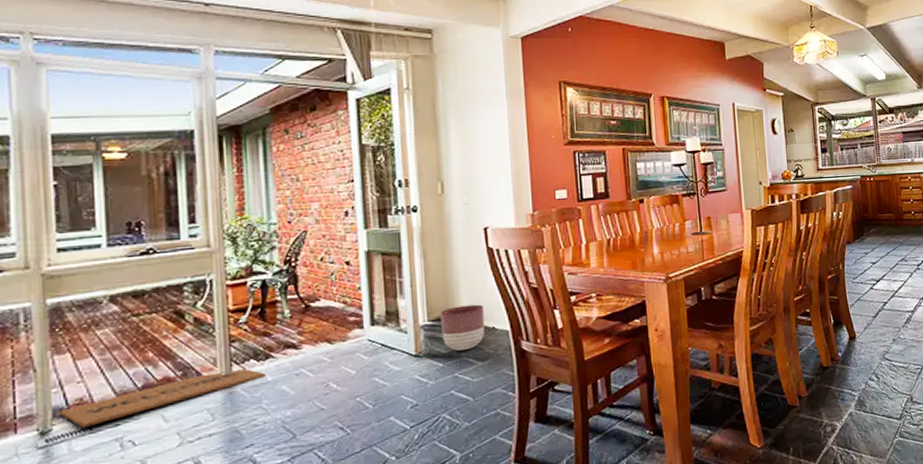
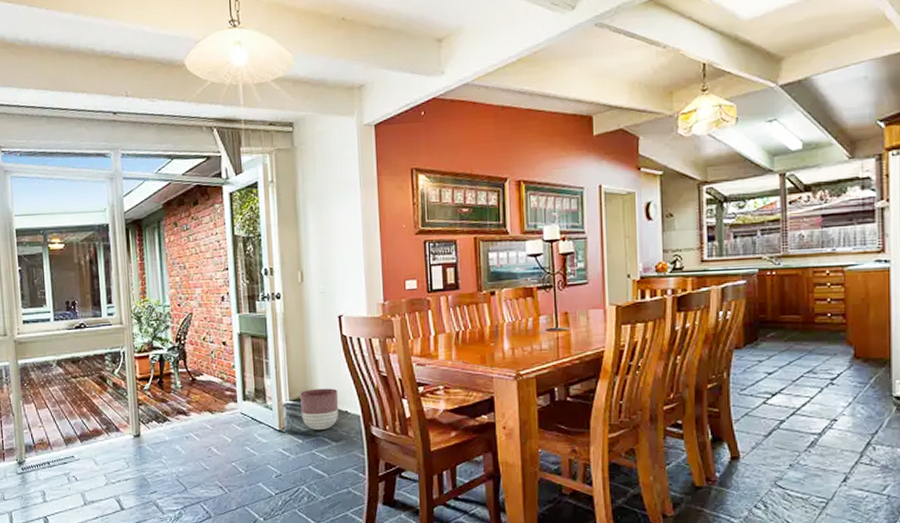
doormat: present [58,369,266,427] -> none [28,429,164,462]

